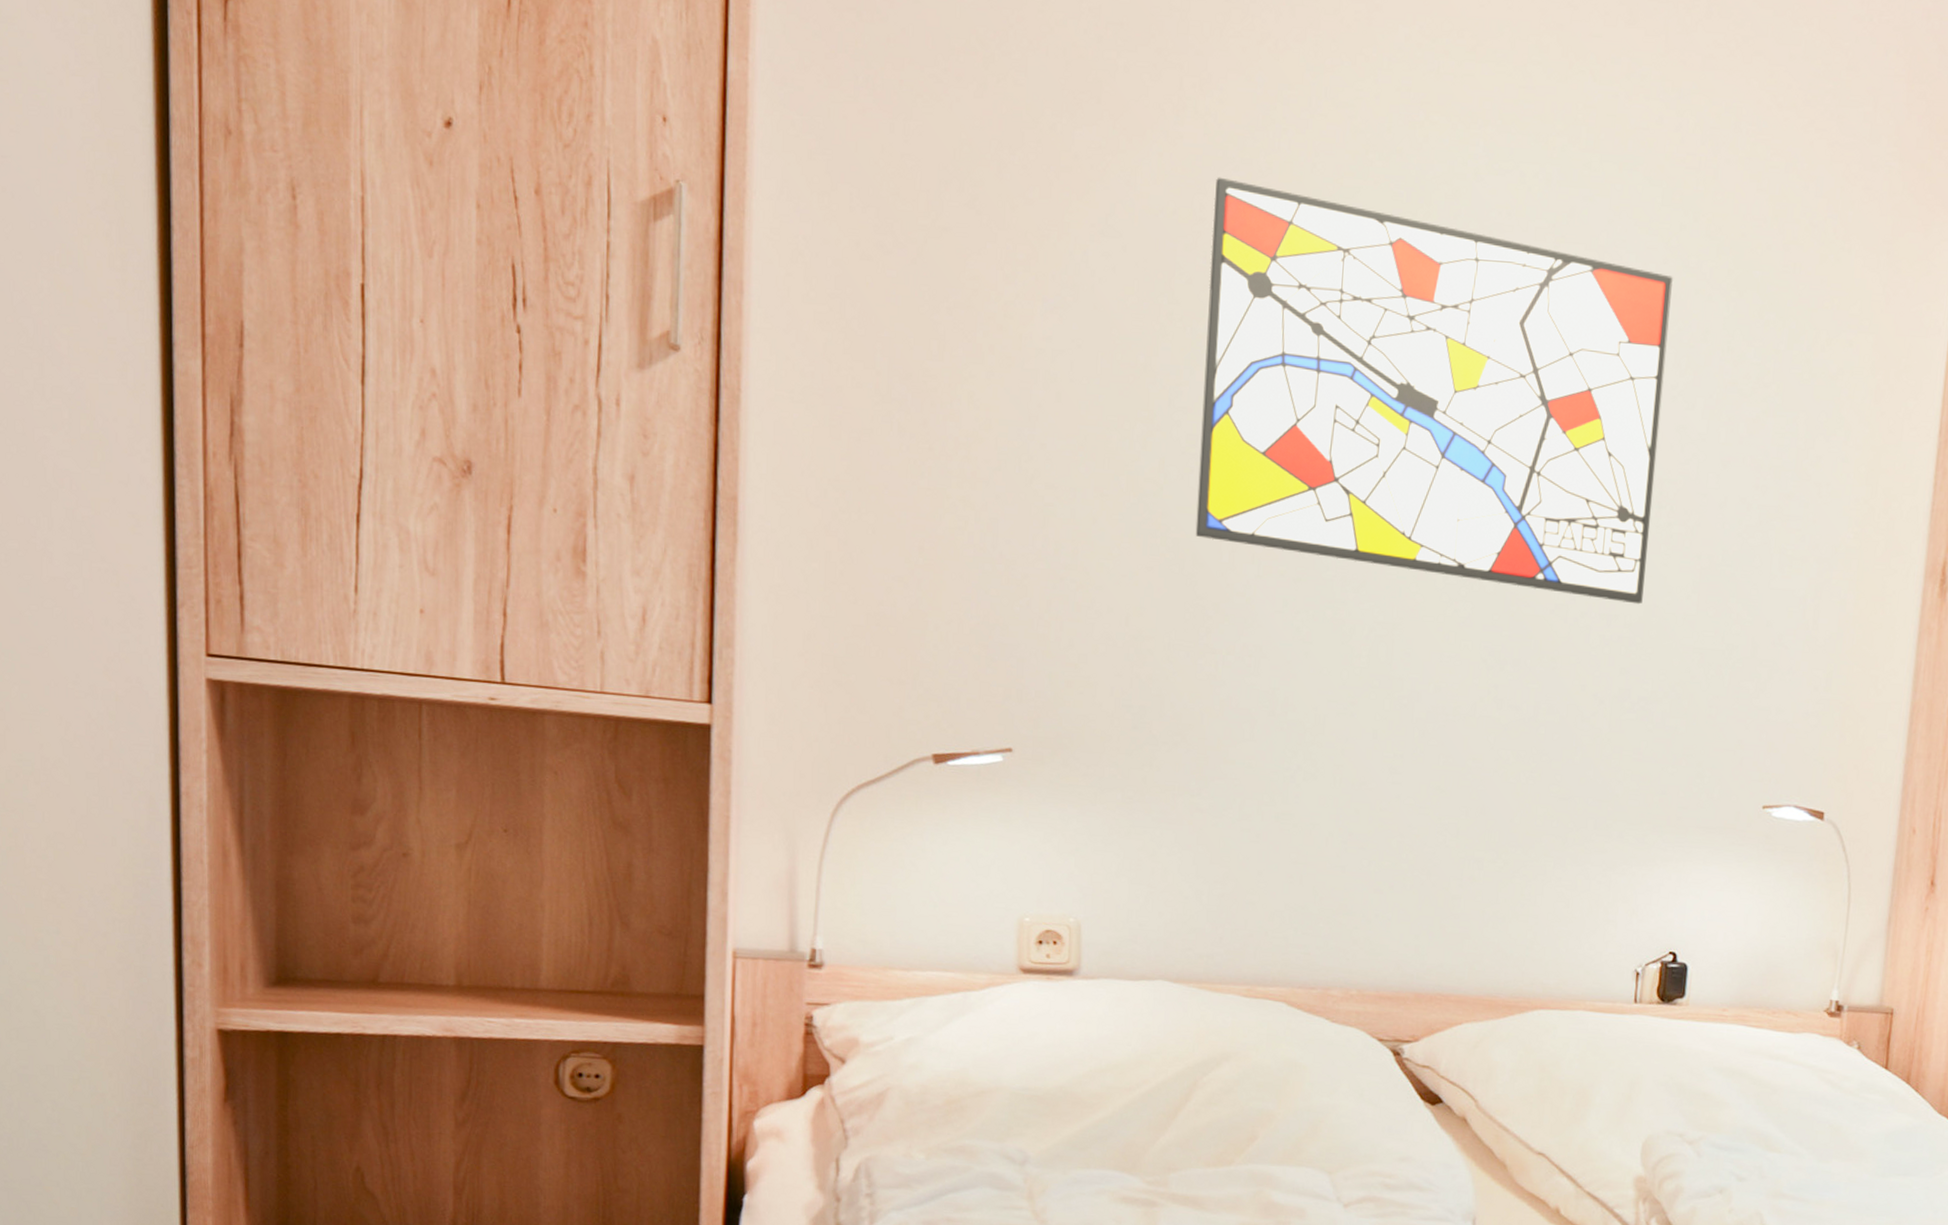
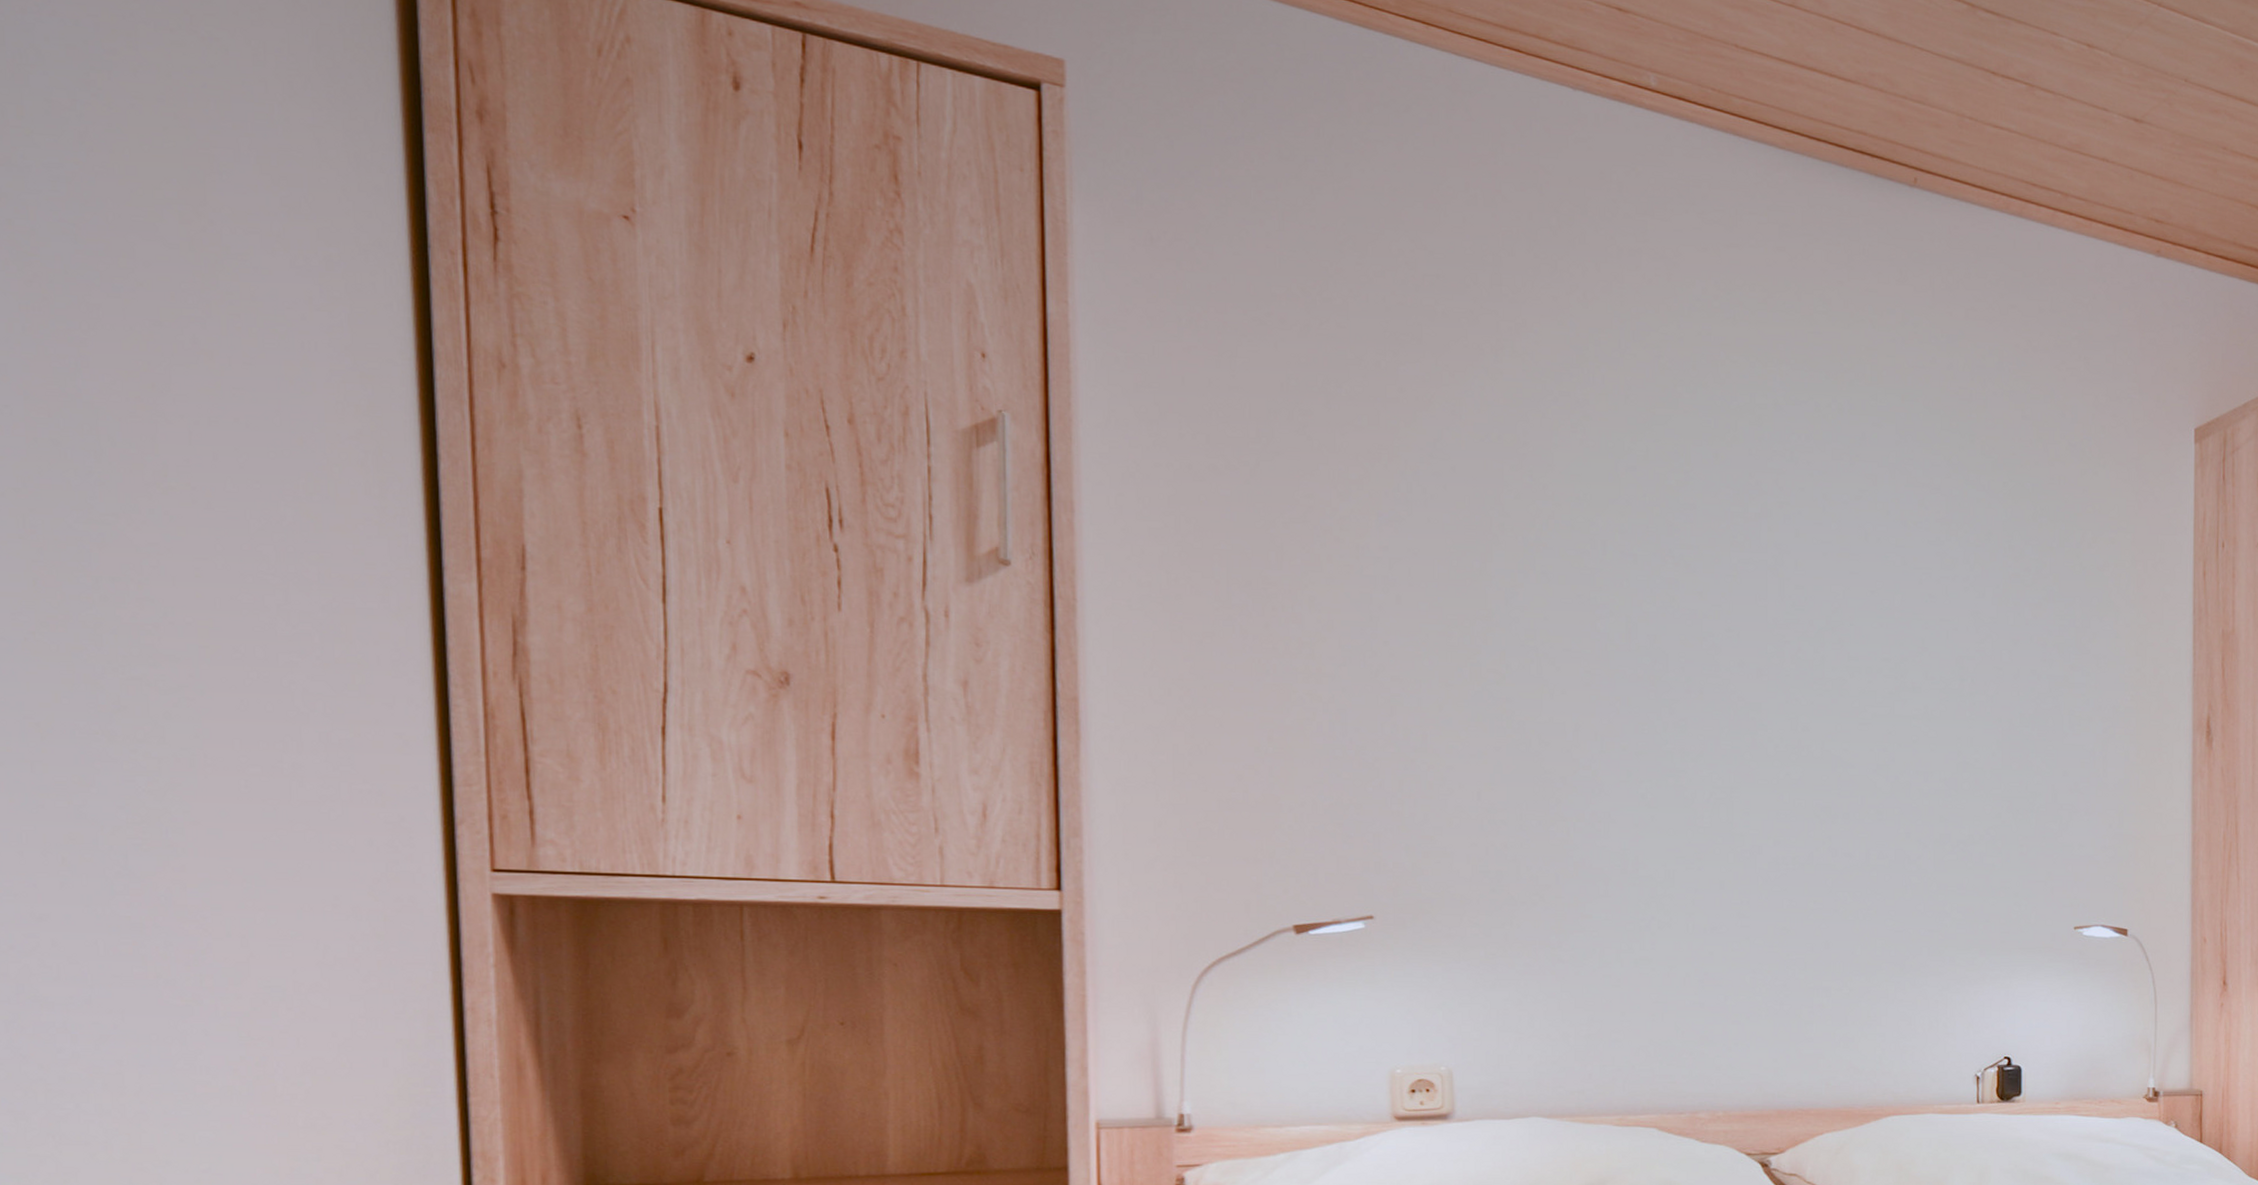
wall art: present [1195,177,1674,605] -> none [1536,407,1957,762]

